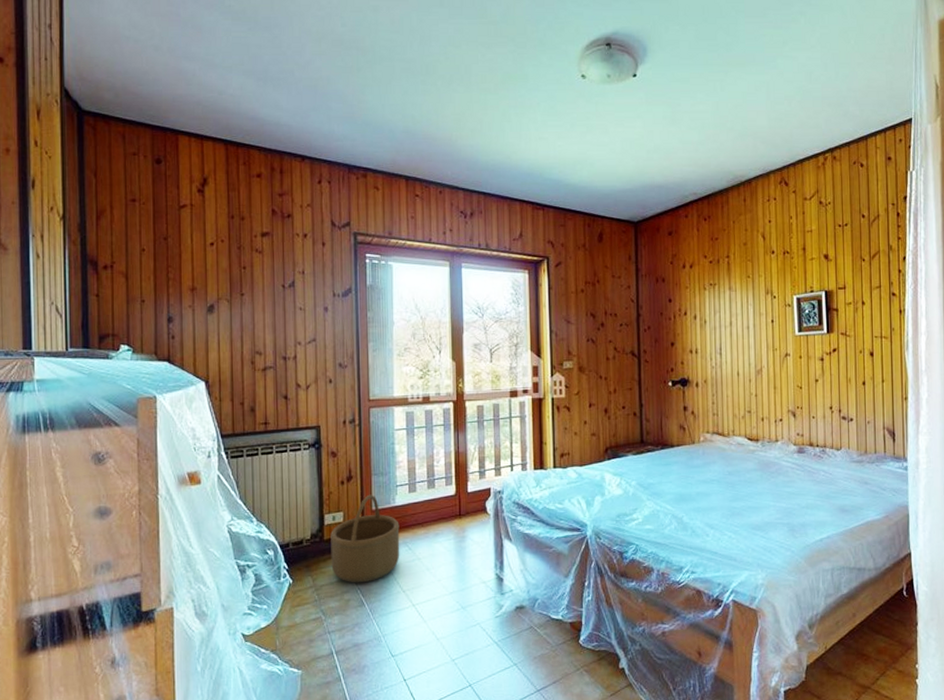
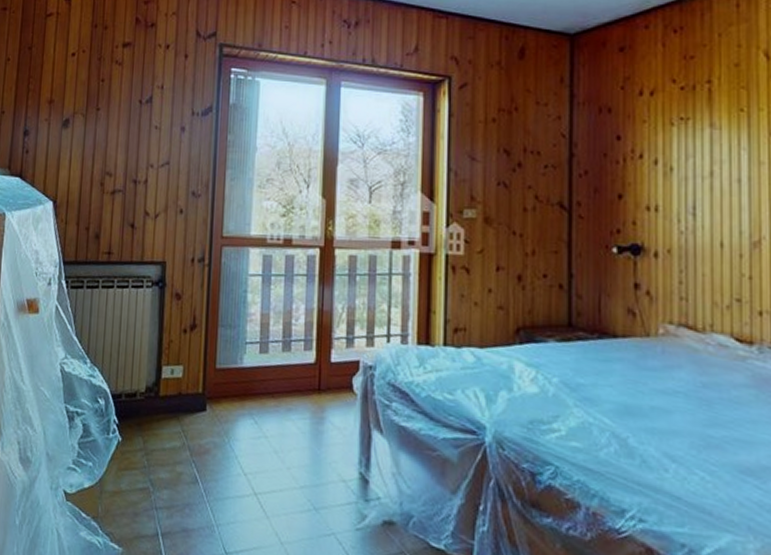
basket: present [330,494,400,583] -> none [165,349,246,456]

